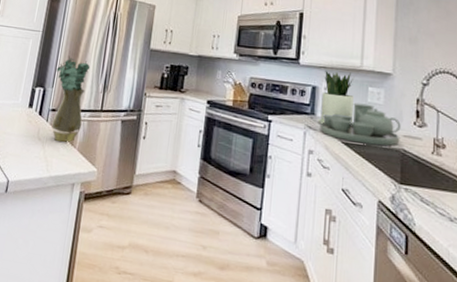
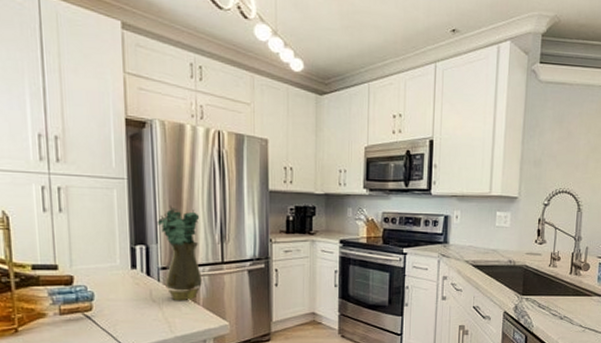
planter: present [316,71,355,124] -> none [449,199,484,251]
tea set: present [320,102,401,146] -> none [453,228,524,265]

